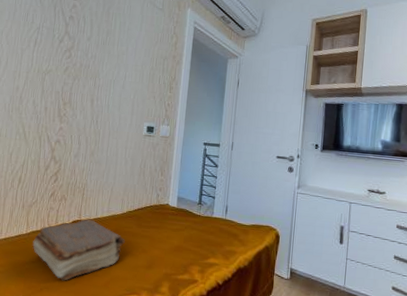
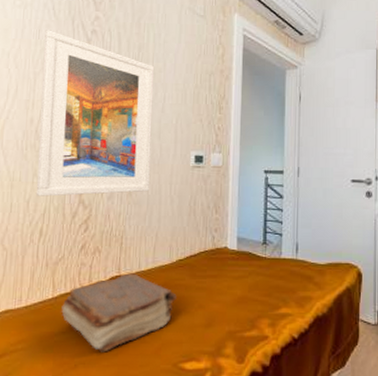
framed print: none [18,14,119,154] -> present [36,30,155,197]

